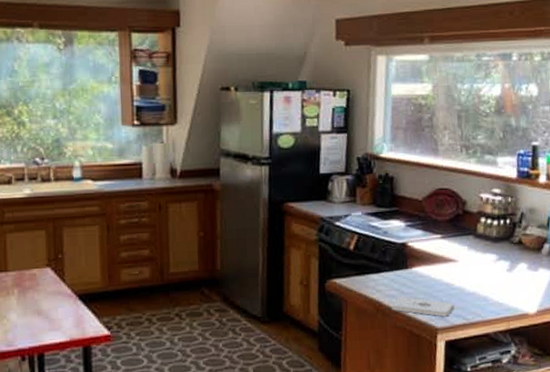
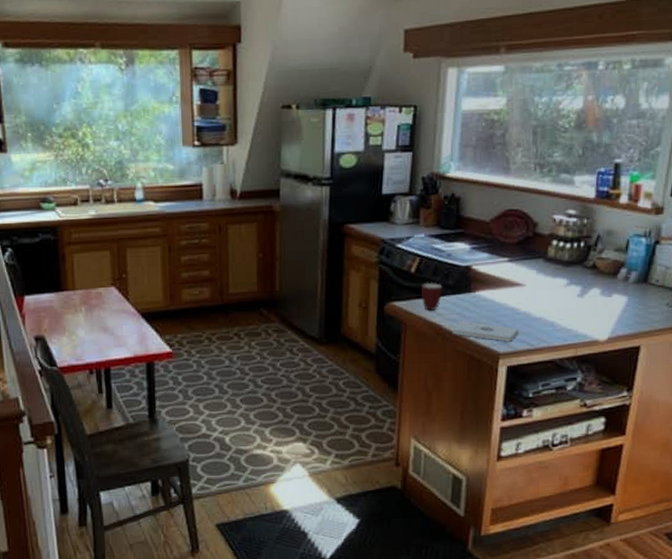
mug: none [360,259,381,288] -> present [422,282,443,312]

